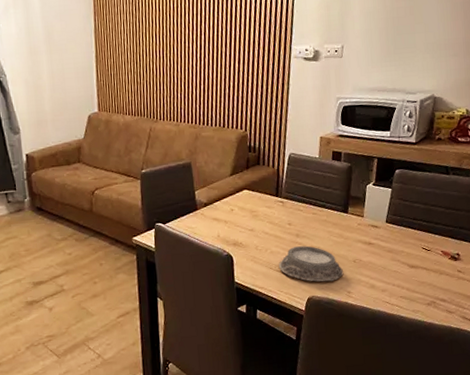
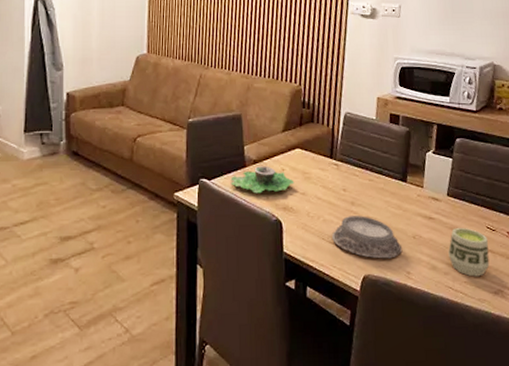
succulent planter: none [183,207,243,233] -> present [230,166,295,194]
cup: none [386,249,424,292] -> present [448,227,490,277]

